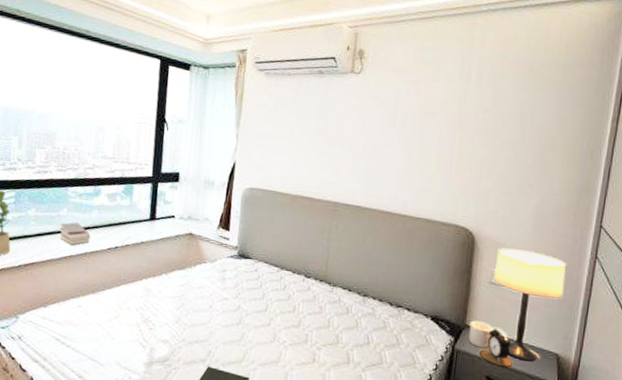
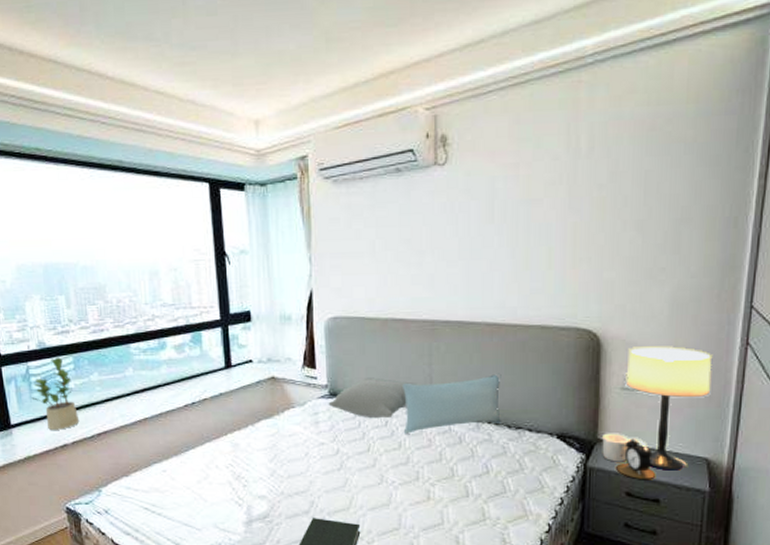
books: present [59,222,91,246] -> none [127,381,164,408]
pillow: none [236,245,316,284] -> present [328,379,417,419]
pillow: none [299,254,389,300] -> present [403,373,501,435]

